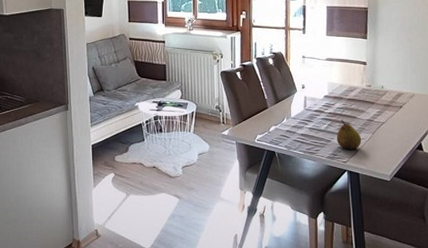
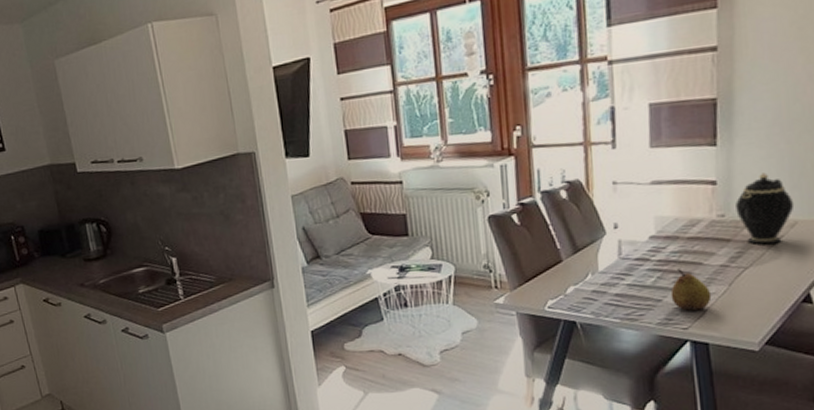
teapot: none [378,60,413,108] -> present [736,172,795,245]

